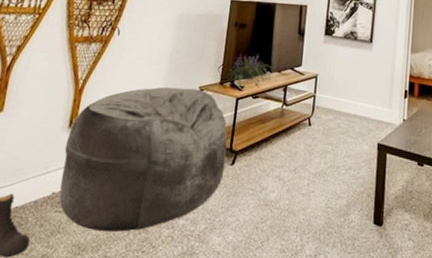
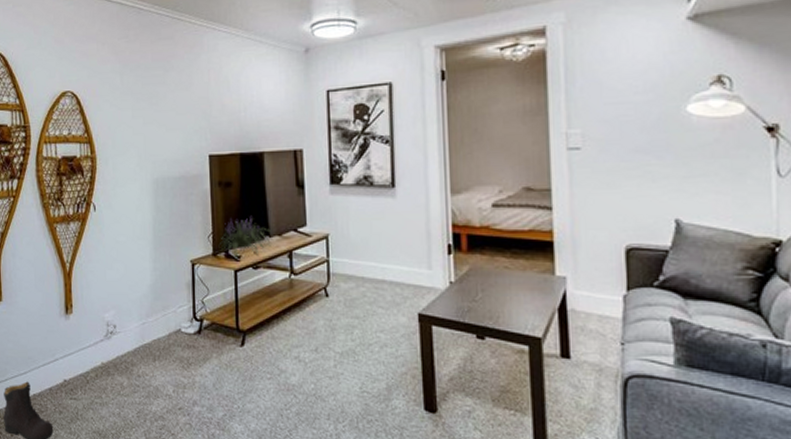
bean bag chair: present [59,87,228,232] -> none [66,263,235,419]

